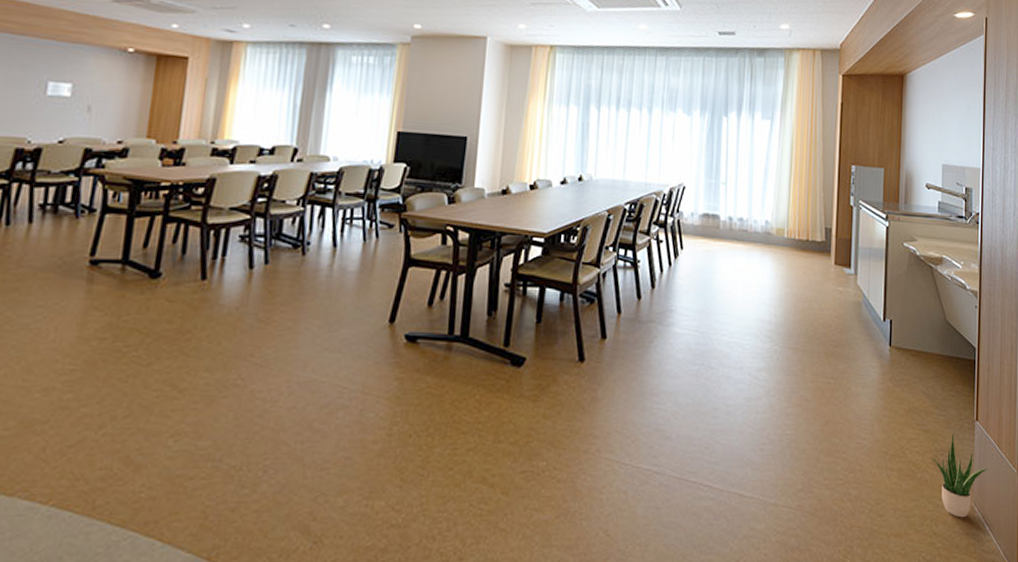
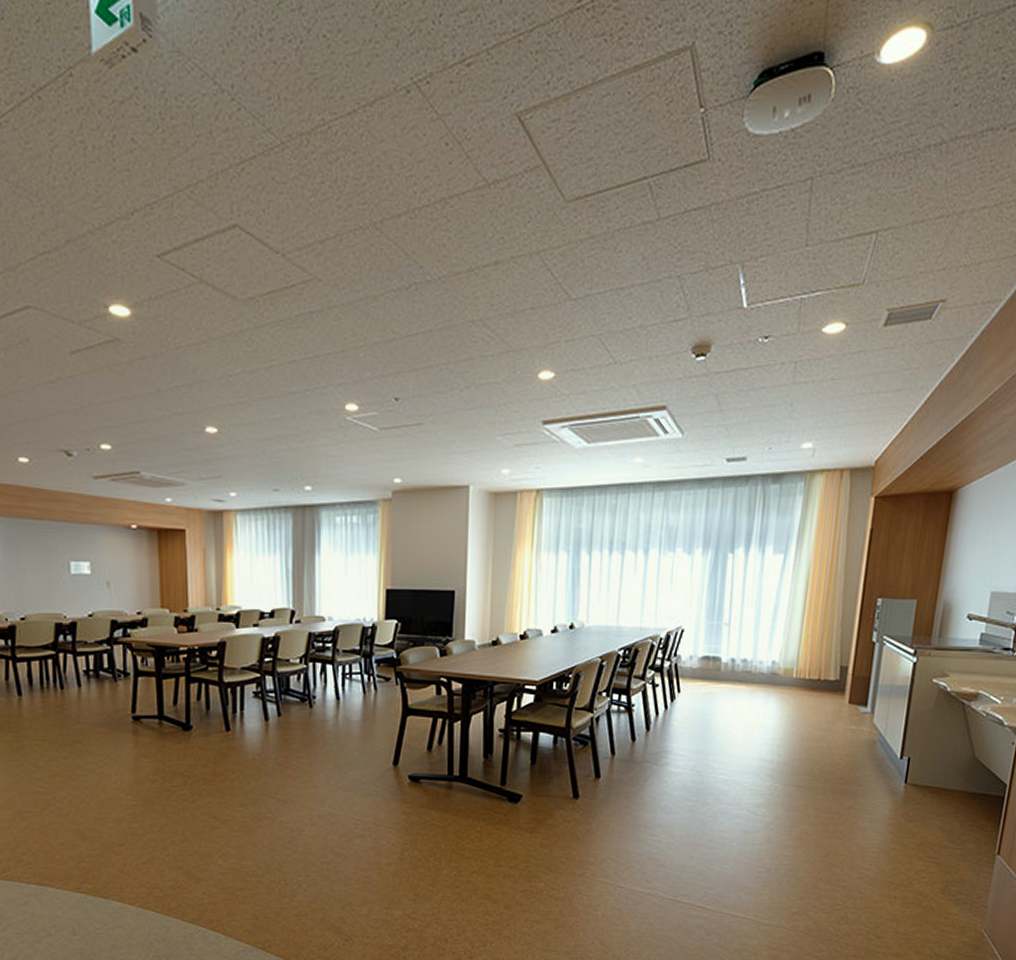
potted plant: present [931,434,988,518] -> none [941,866,1005,943]

